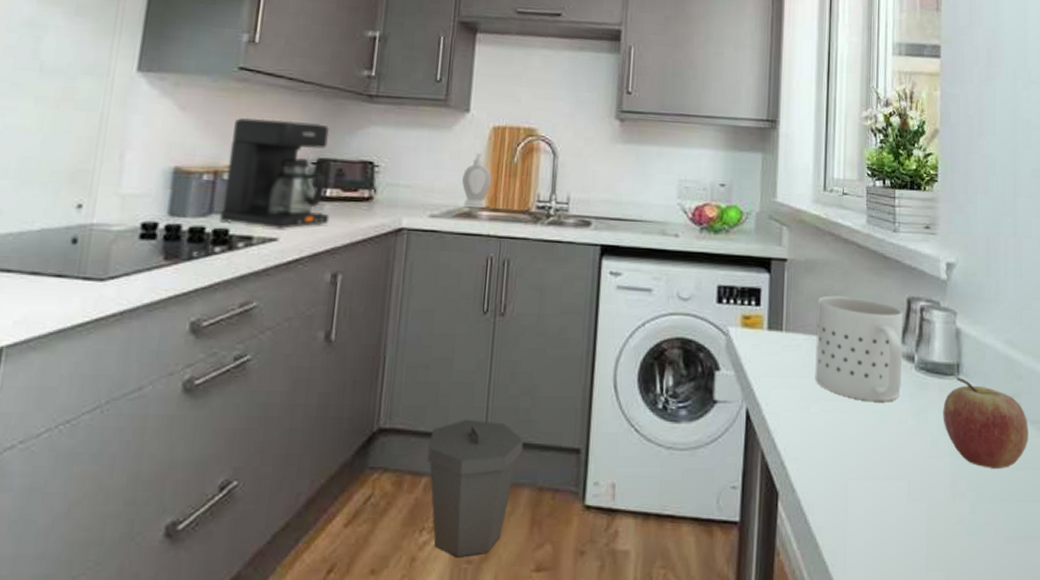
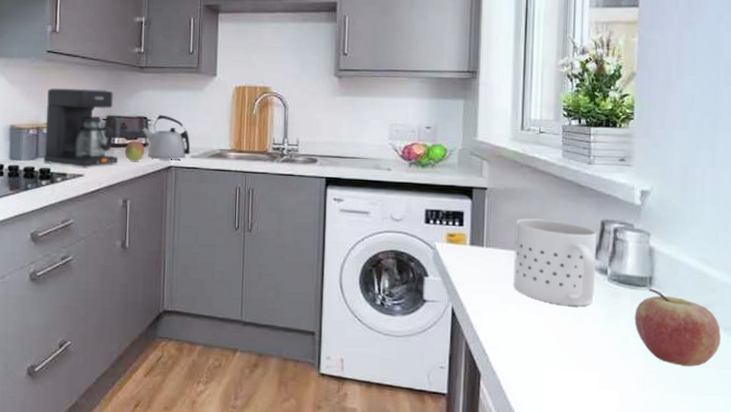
fruit: none [339,192,368,222] -> present [125,140,145,162]
kettle: none [365,159,430,222] -> present [142,114,191,161]
trash can: present [427,419,524,558] -> none [200,306,271,404]
soap bottle: present [462,153,493,209] -> none [214,108,237,151]

